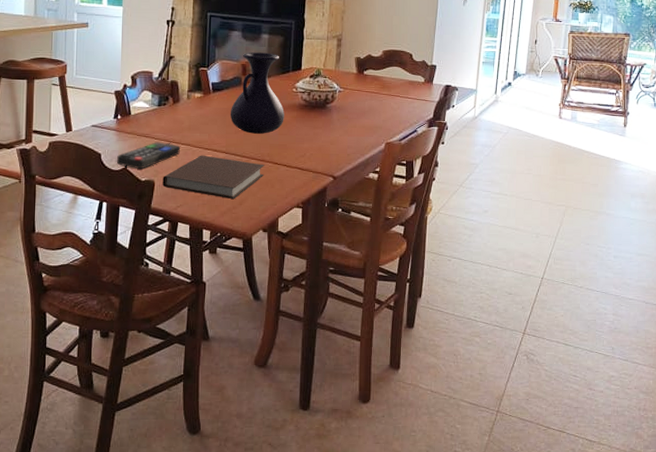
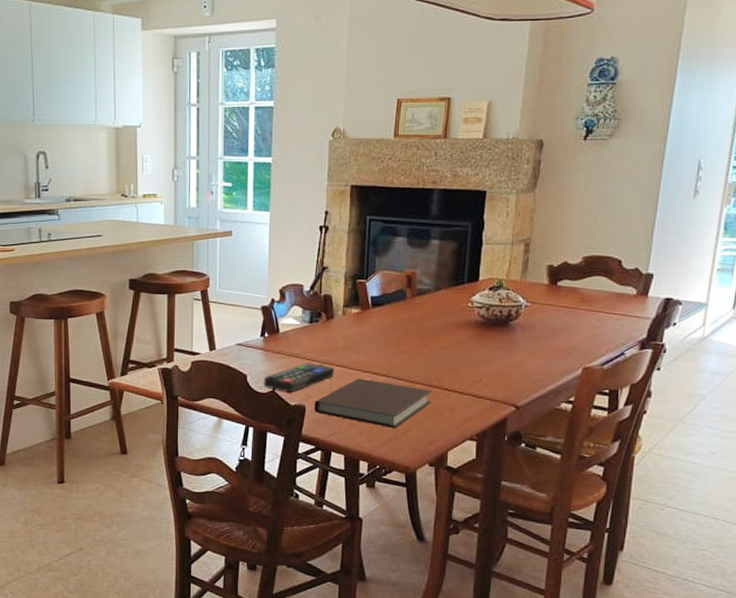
vase: present [230,52,284,134] -> none [391,261,457,355]

